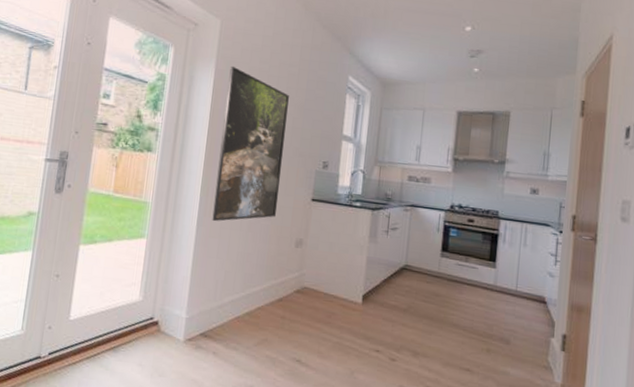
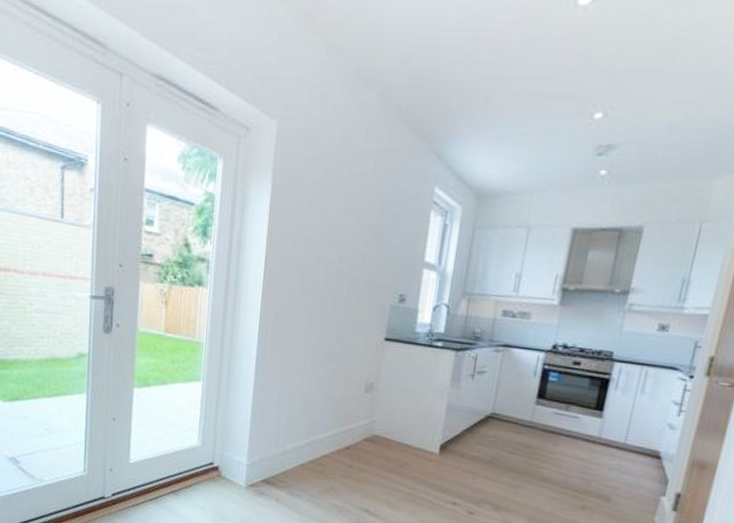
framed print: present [212,65,289,222] -> none [272,179,360,364]

